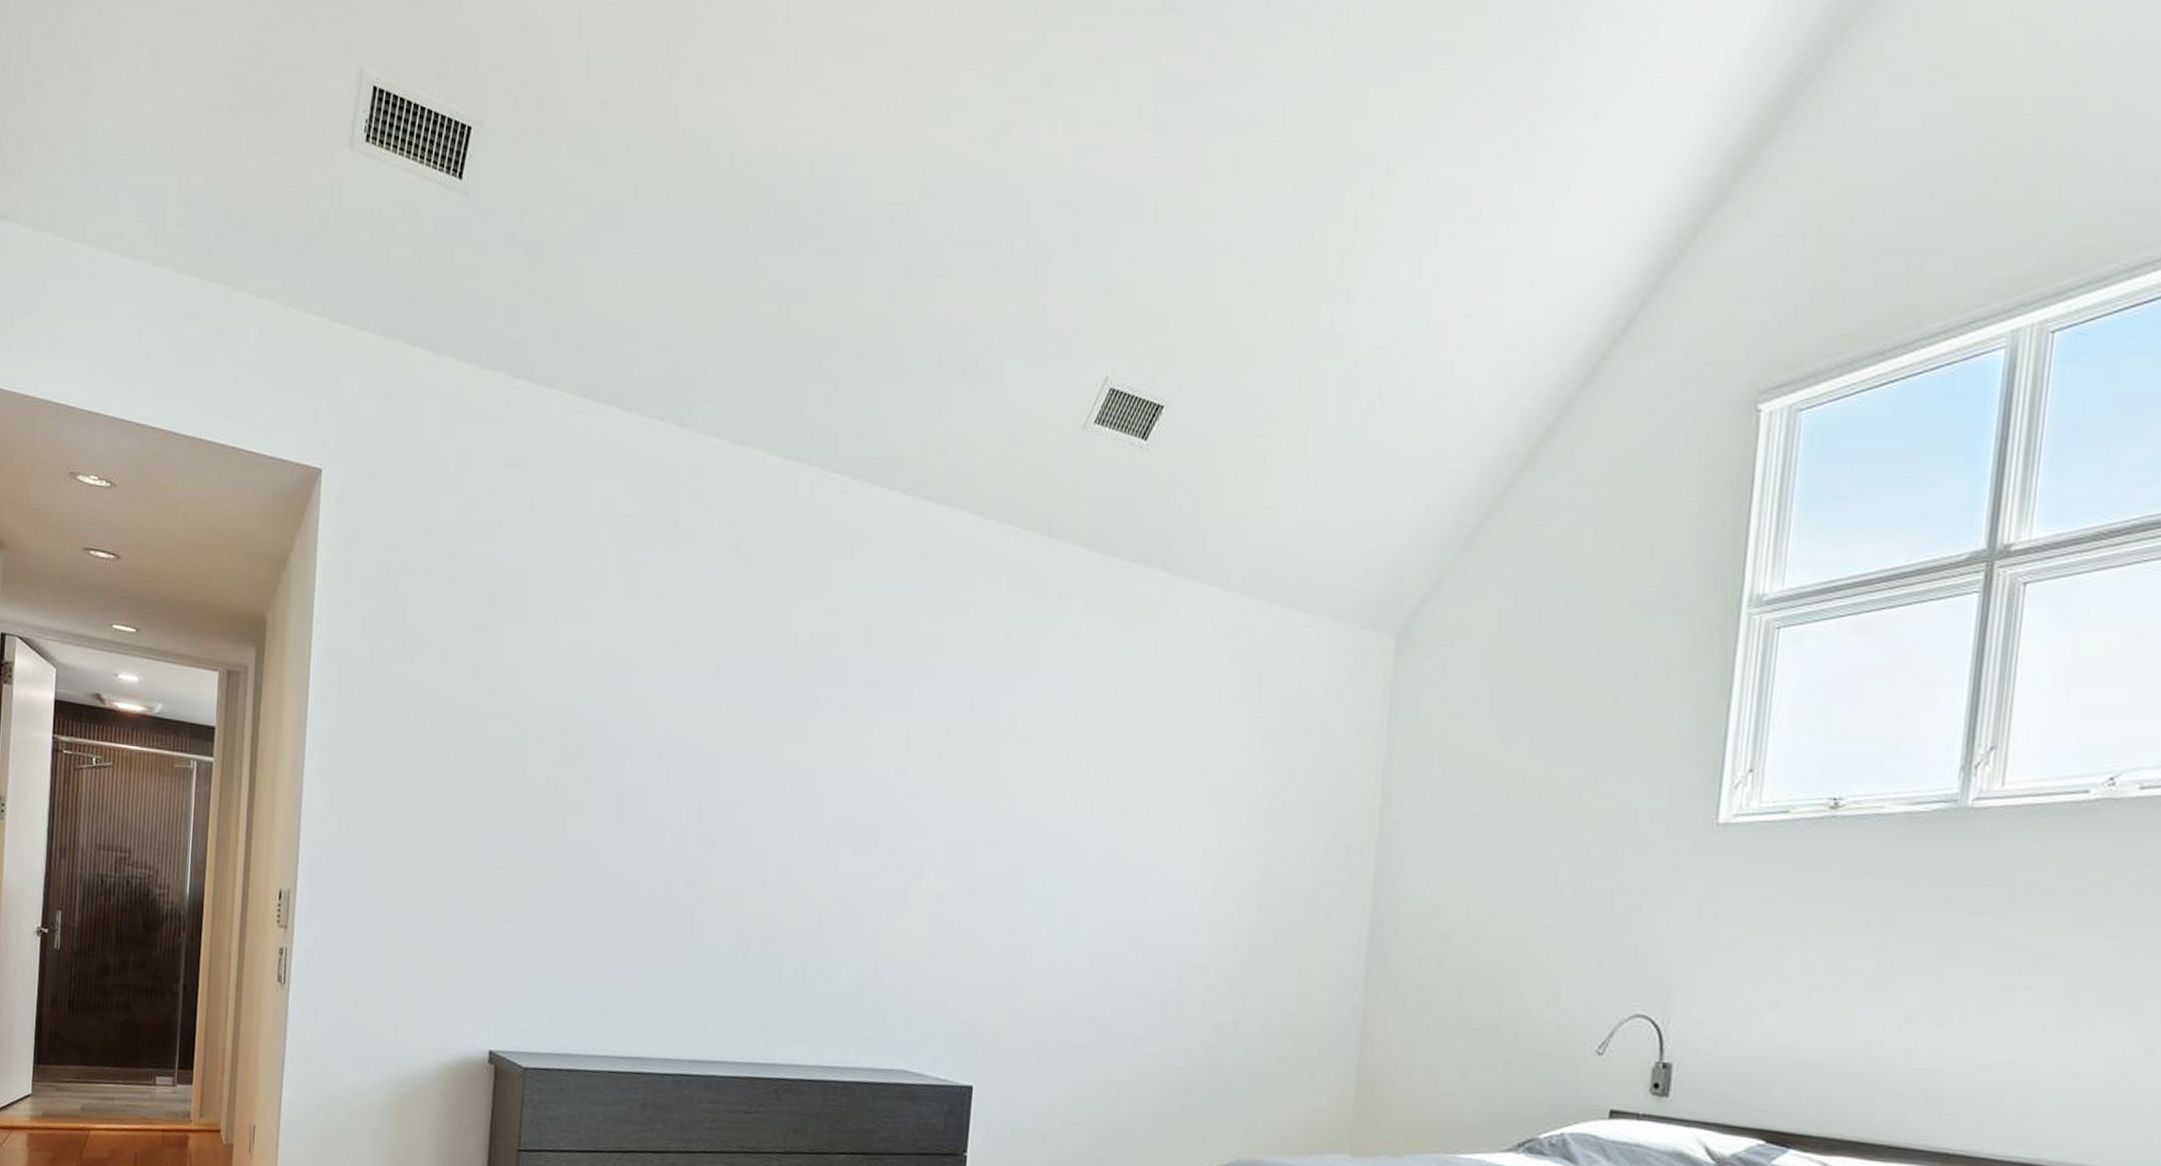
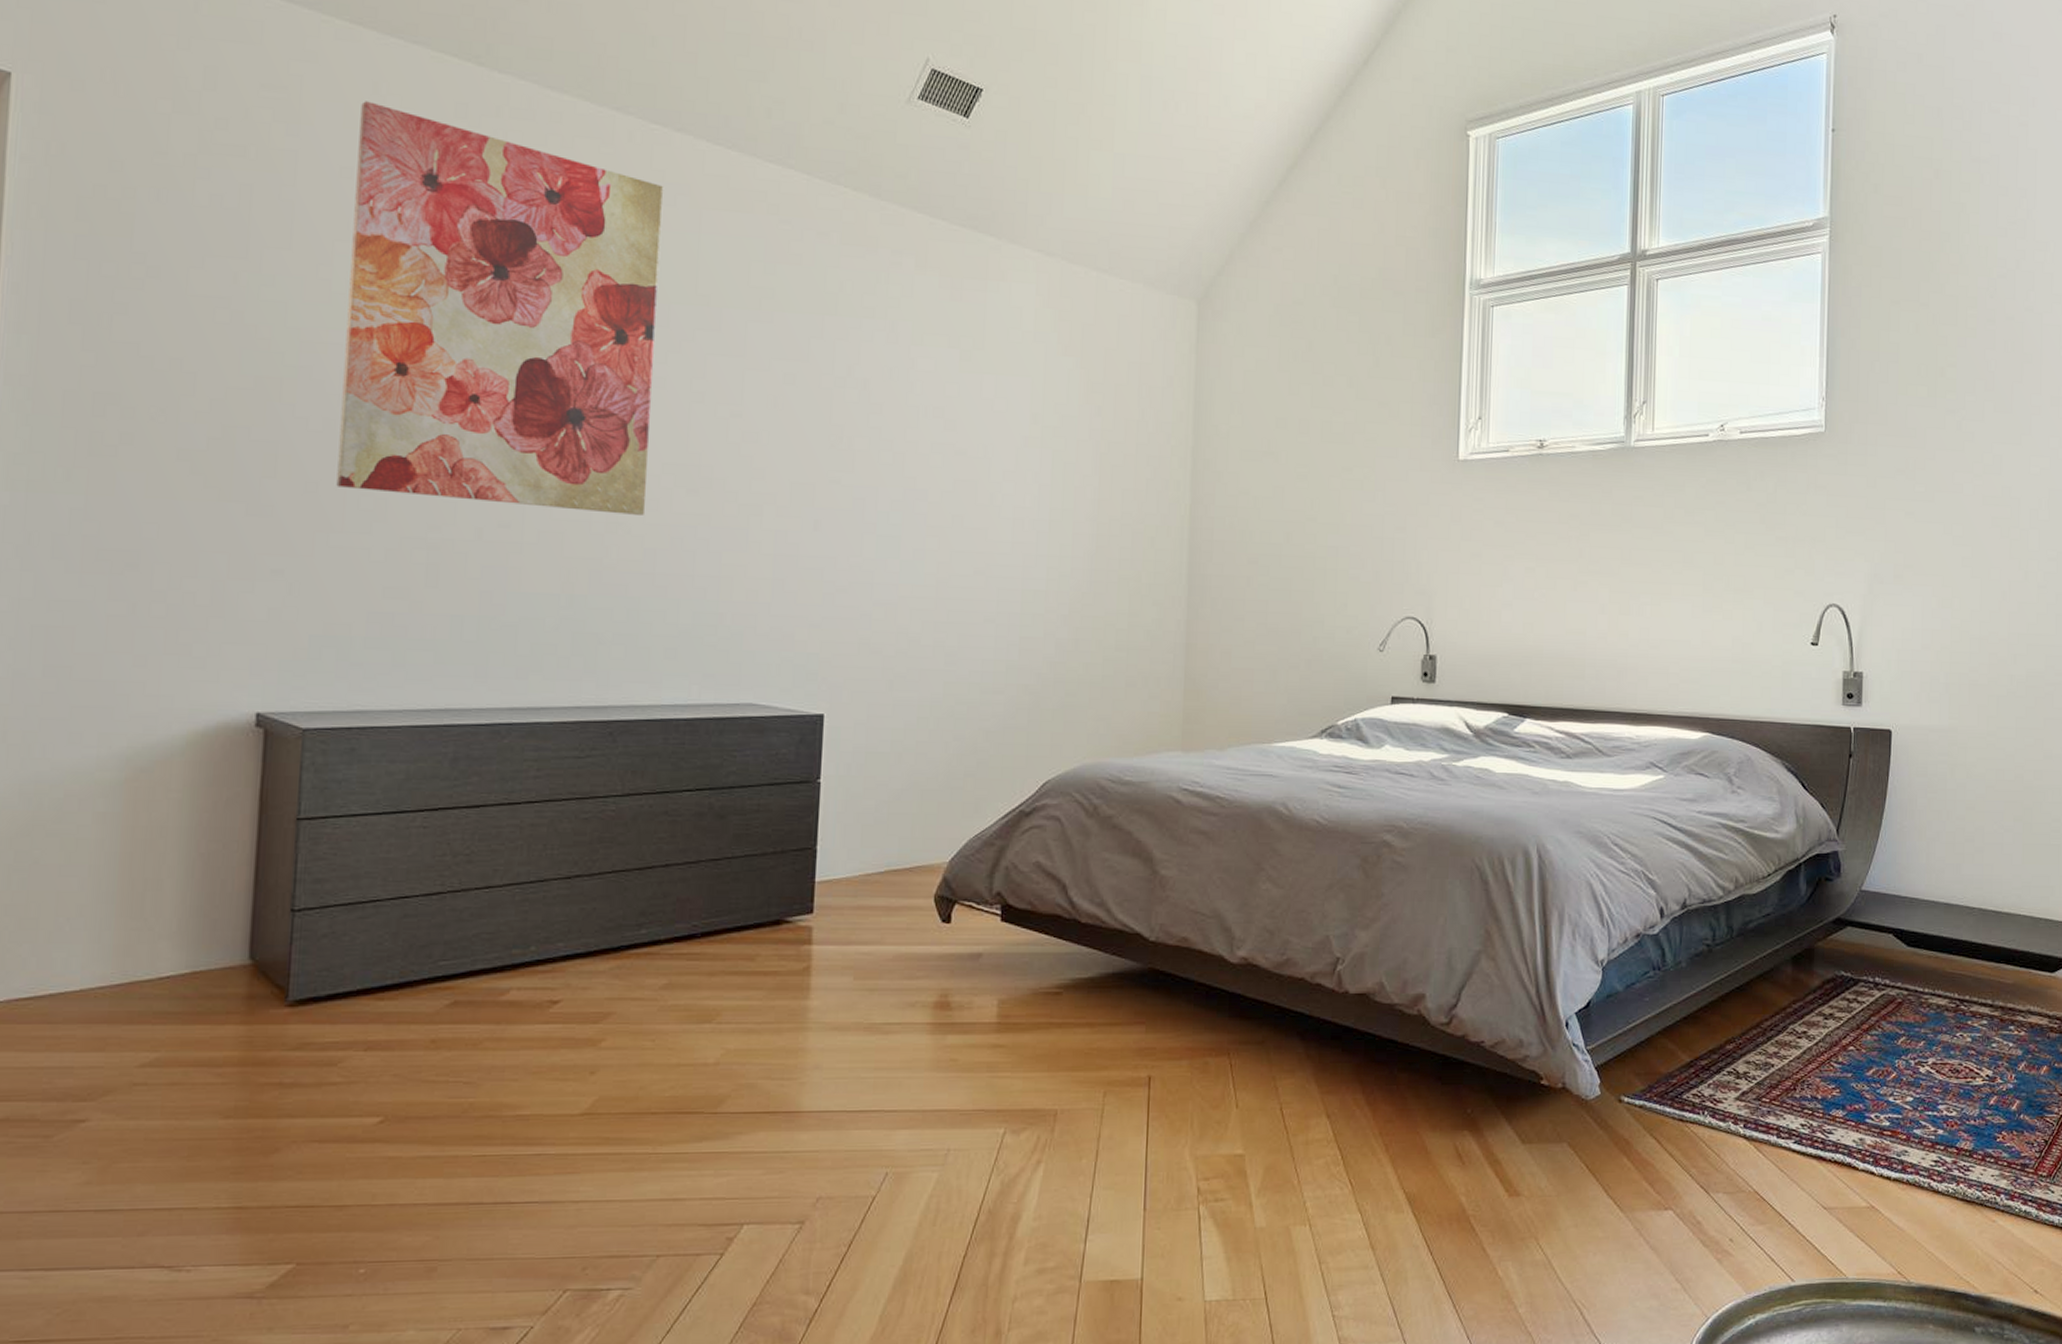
wall art: none [555,471,842,875] -> present [336,101,664,515]

